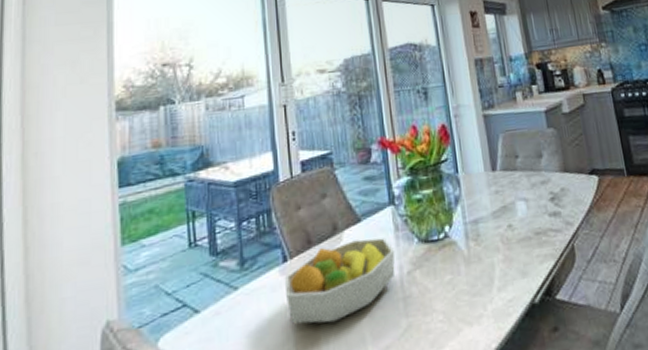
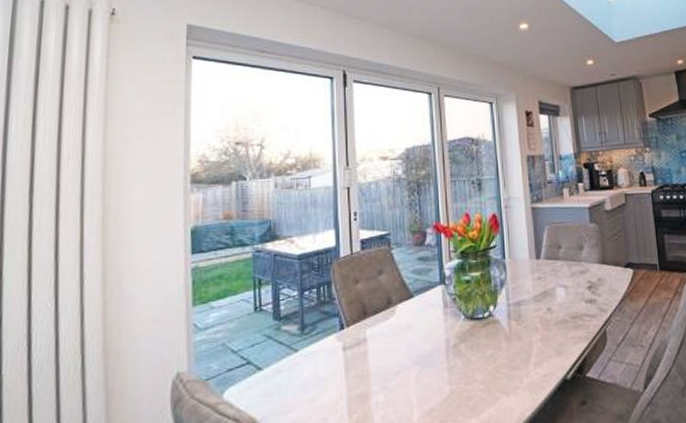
fruit bowl: present [284,237,395,324] -> none [340,313,443,386]

